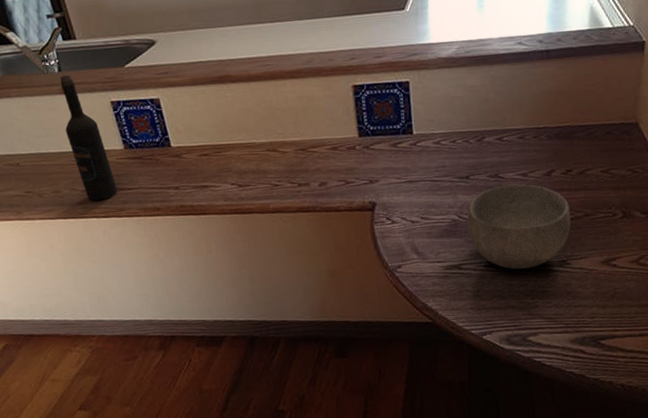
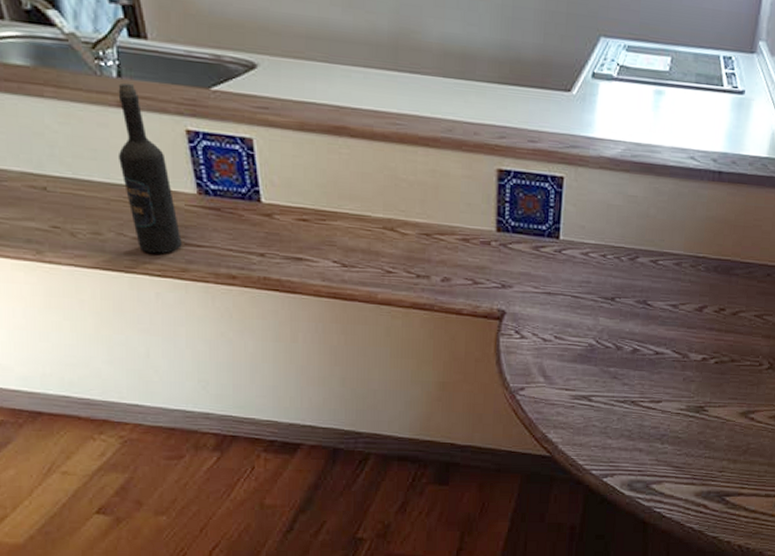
bowl: present [466,184,571,270] -> none [603,314,717,410]

